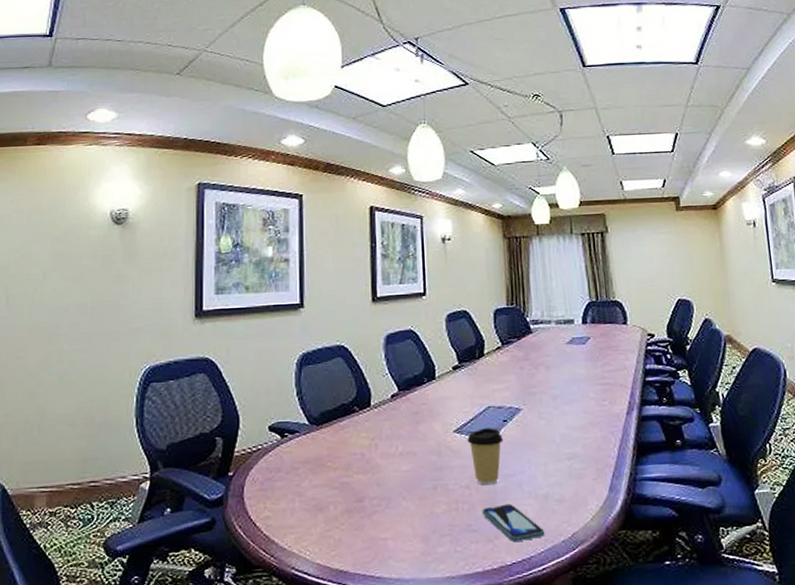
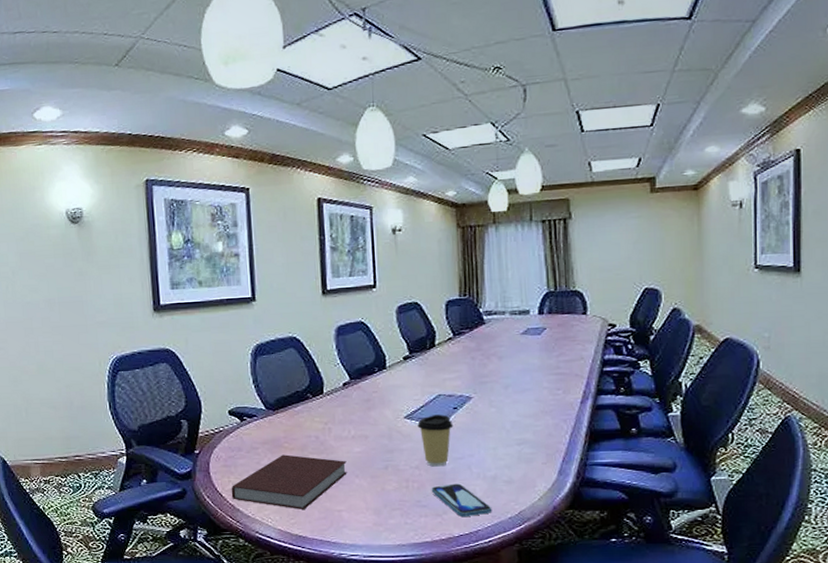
notebook: none [266,475,394,539] -> present [231,454,347,509]

